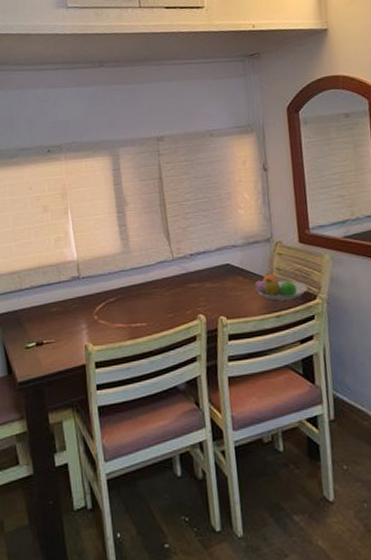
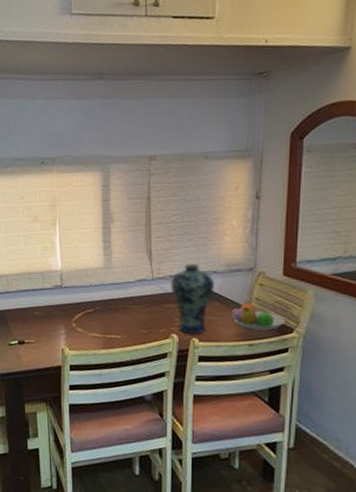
vase: none [191,239,235,313] -> present [170,263,214,334]

